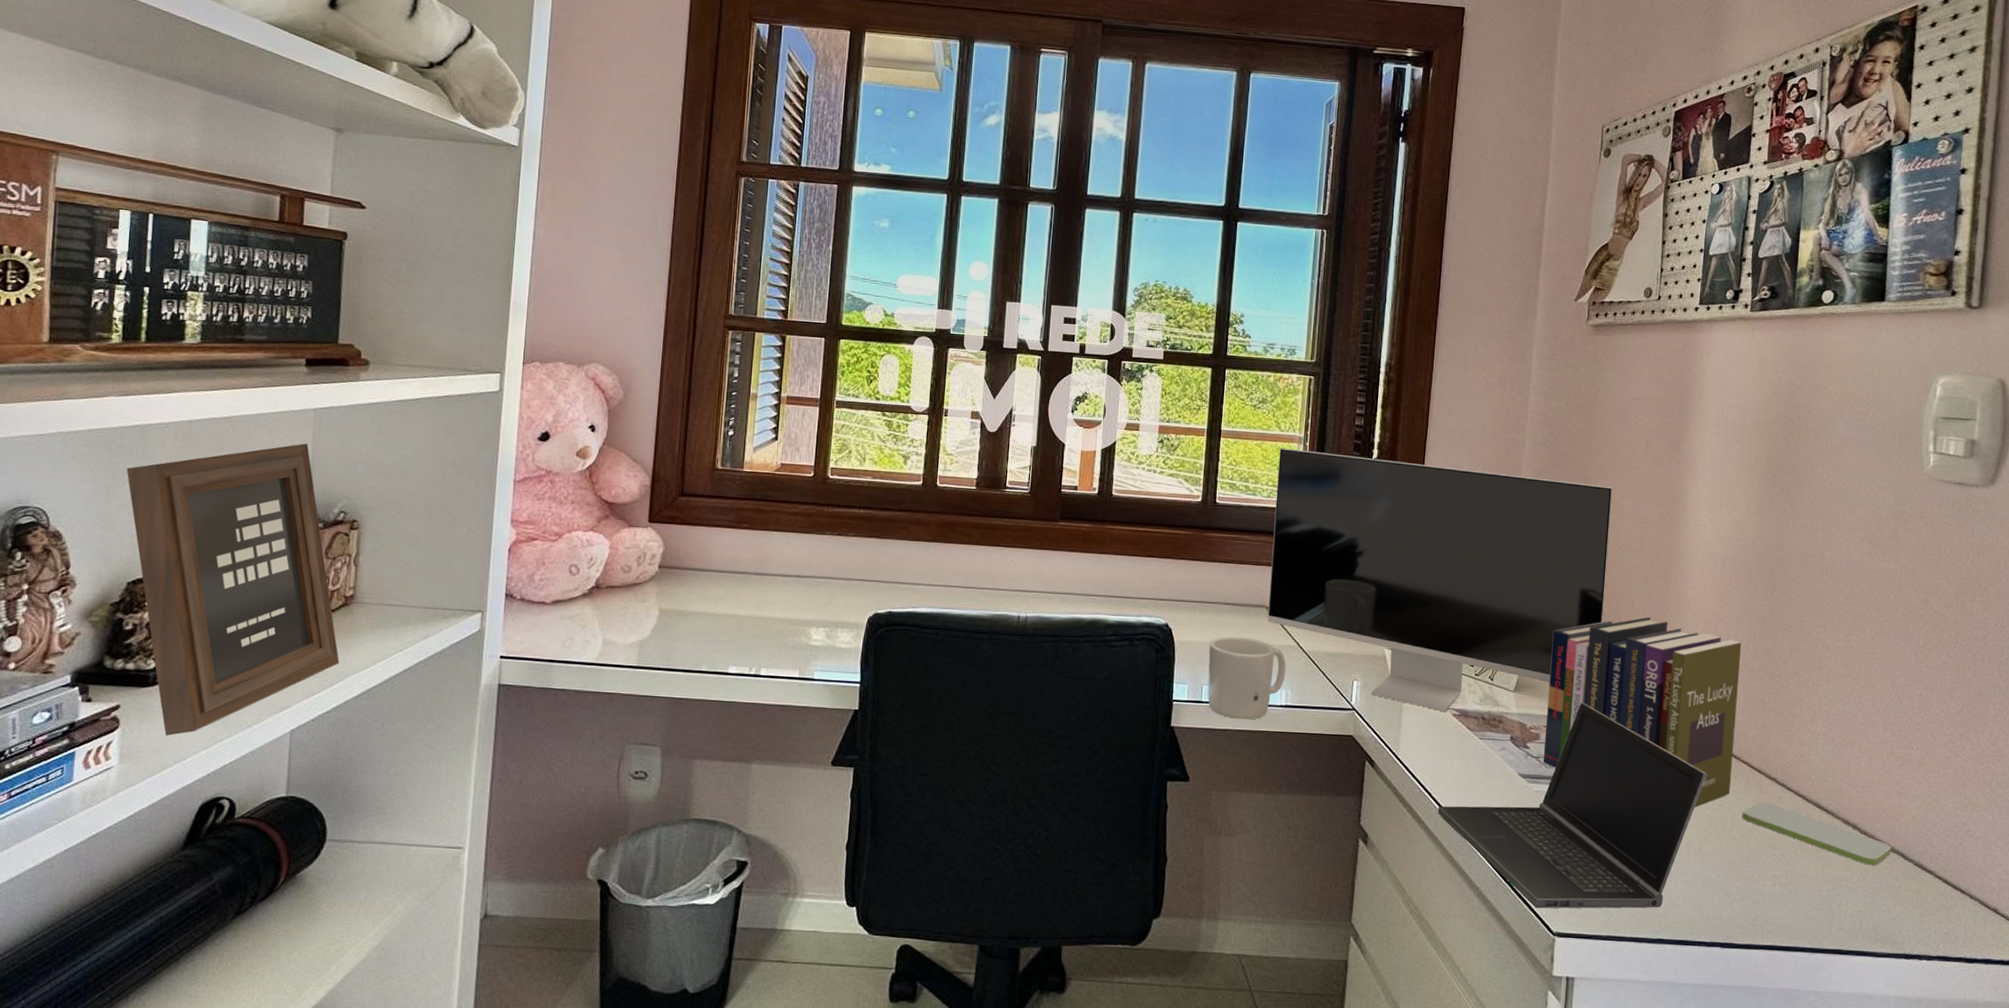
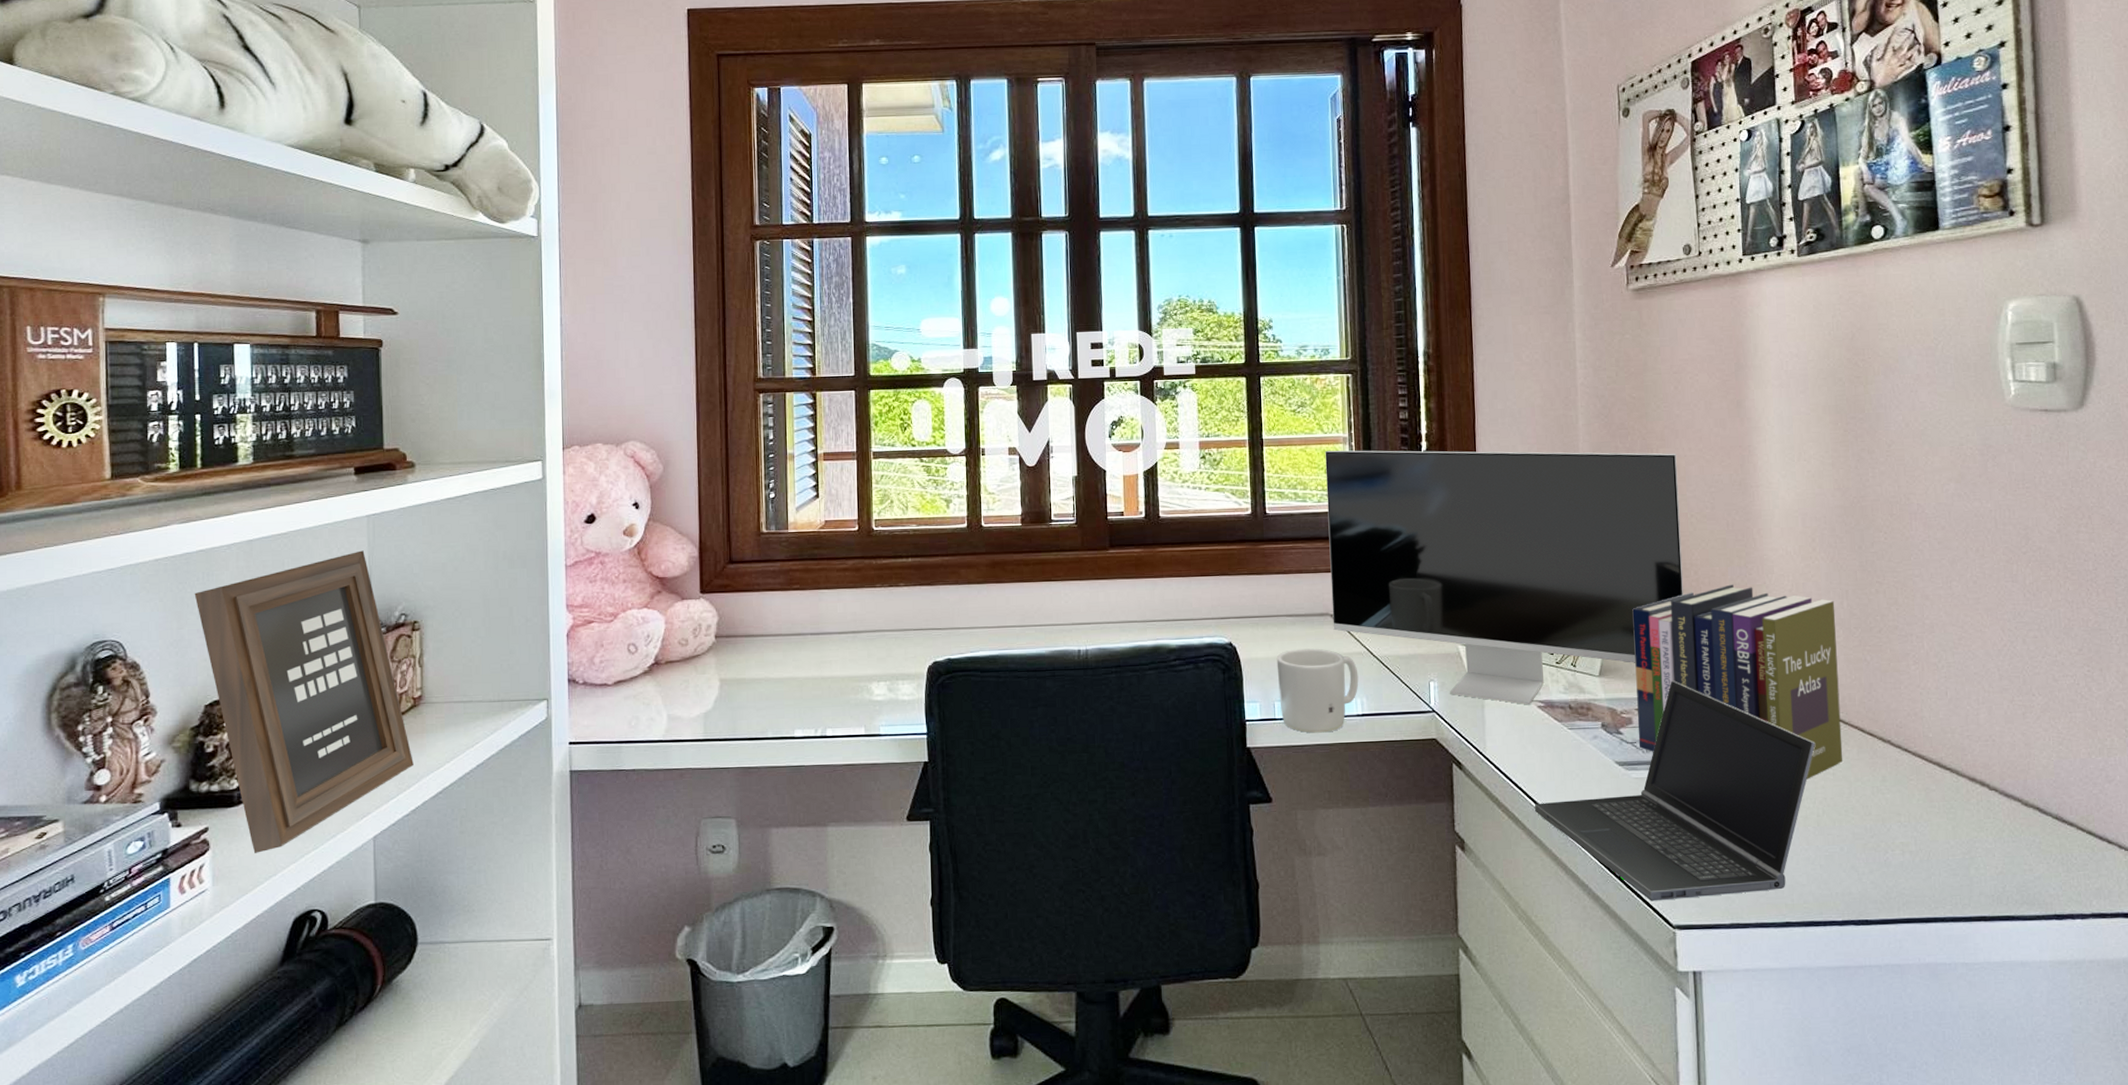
phone: present [1742,801,1891,866] -> none [1858,766,2026,823]

